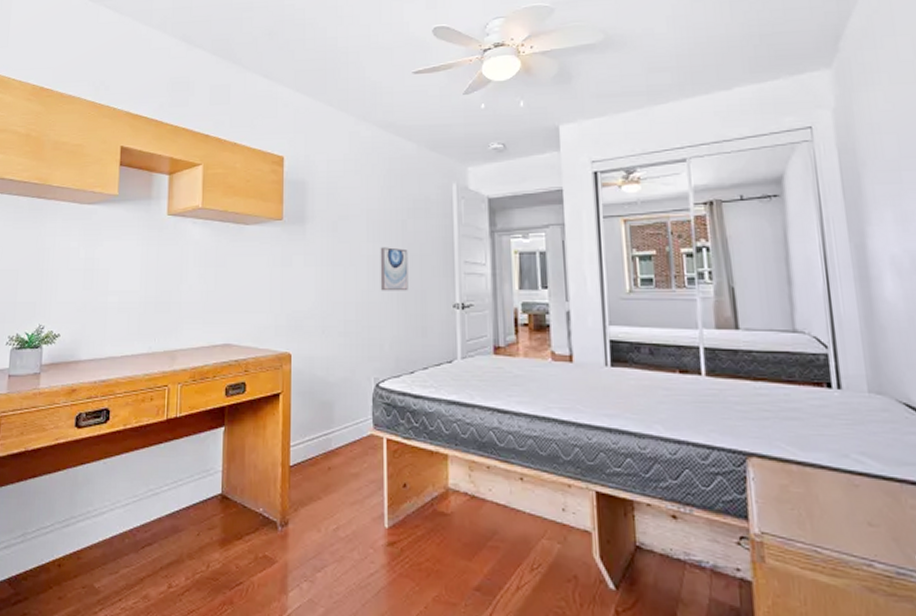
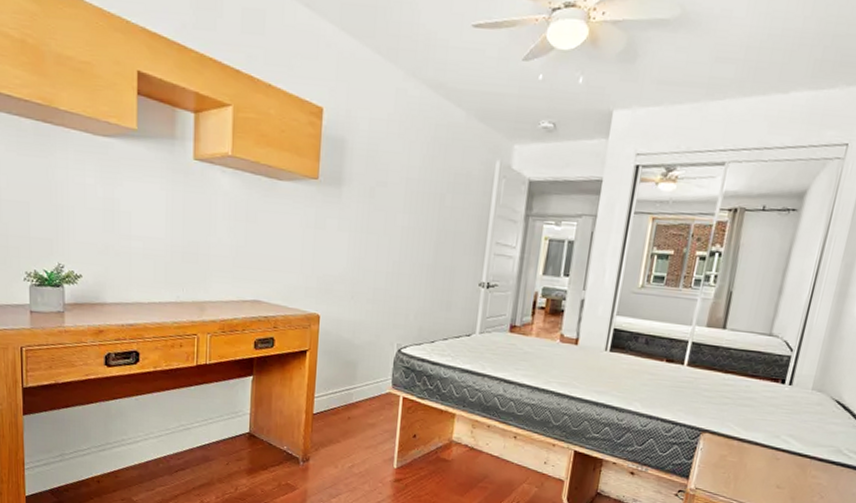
wall art: present [380,247,408,291] -> none [411,219,443,266]

